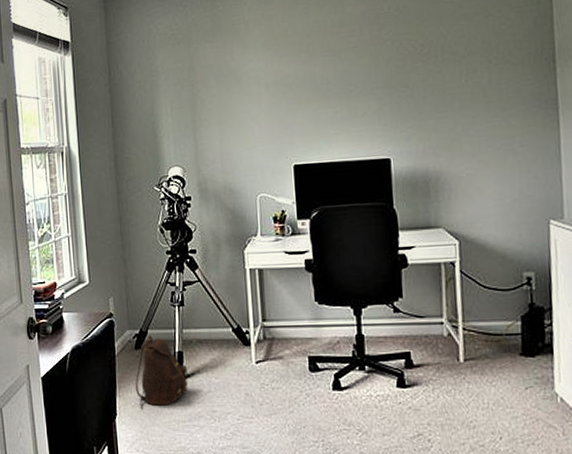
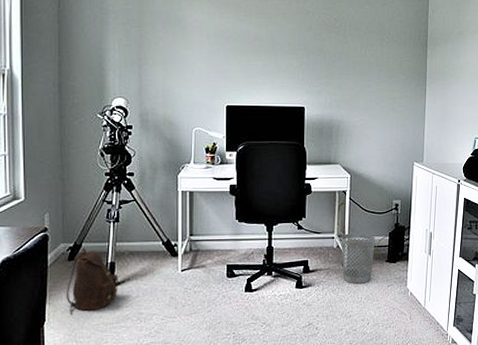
wastebasket: none [452,317,503,384] -> present [341,233,376,284]

